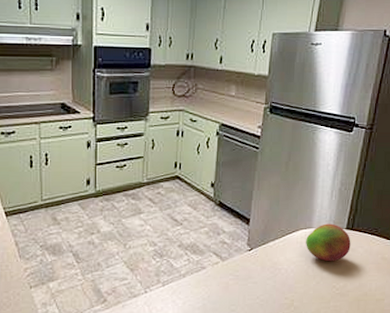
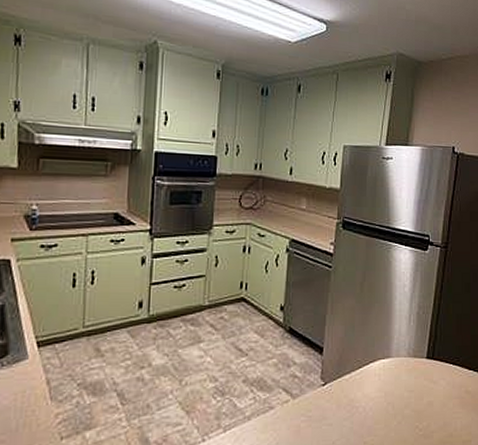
fruit: present [306,223,351,261] -> none [384,352,432,396]

